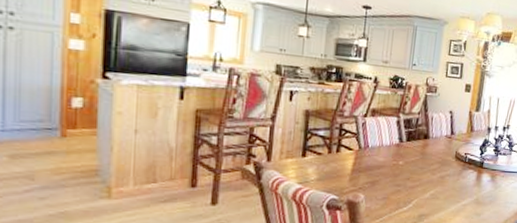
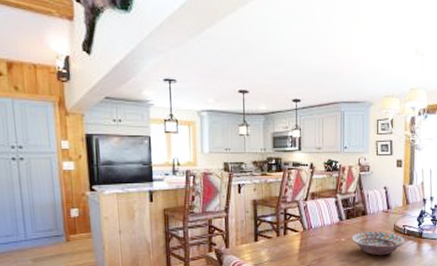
decorative bowl: none [410,156,466,184] -> present [352,232,406,256]

